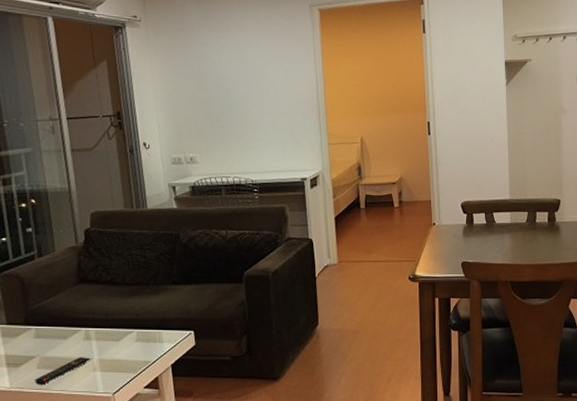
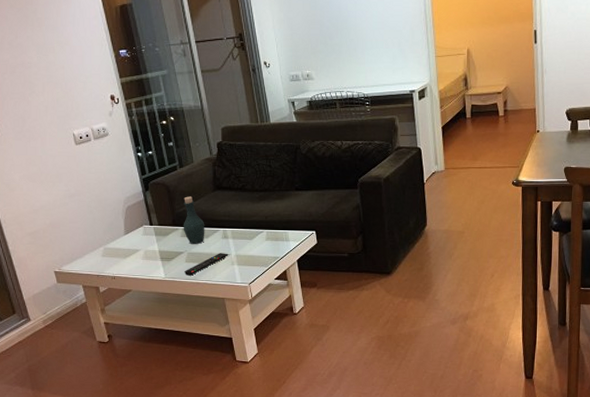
bottle: none [37,290,64,346] -> present [183,196,205,244]

